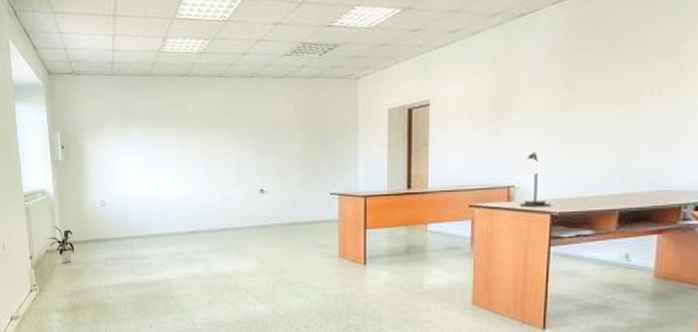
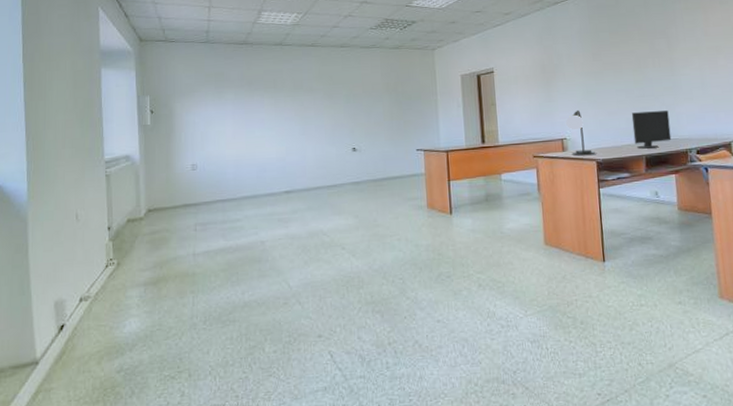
house plant: present [43,226,75,264] -> none [124,193,161,233]
computer monitor: none [606,154,662,202] -> present [631,111,672,149]

